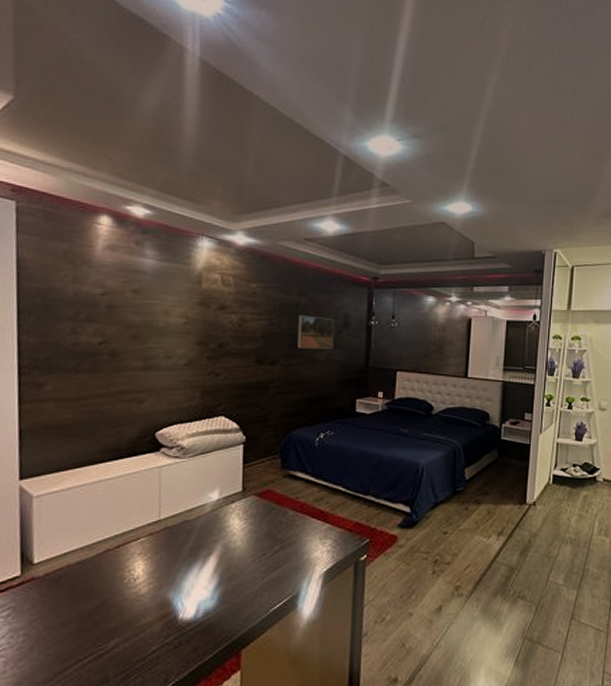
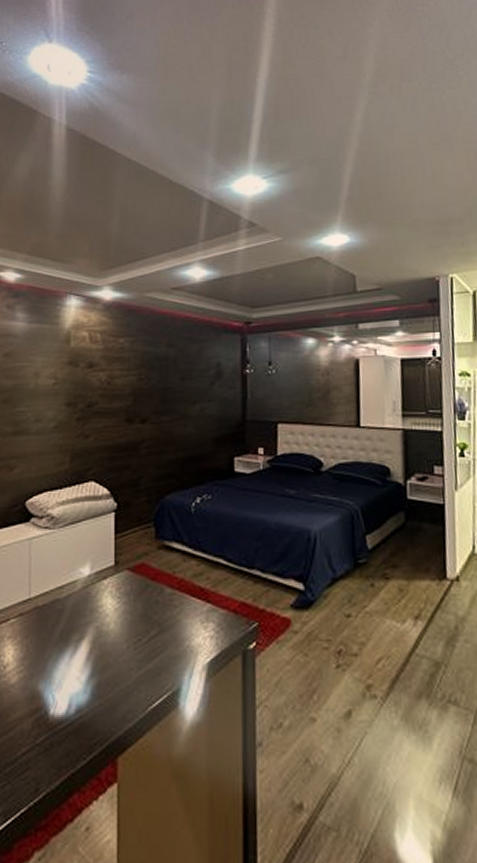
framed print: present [298,315,334,349] -> none [168,368,206,404]

